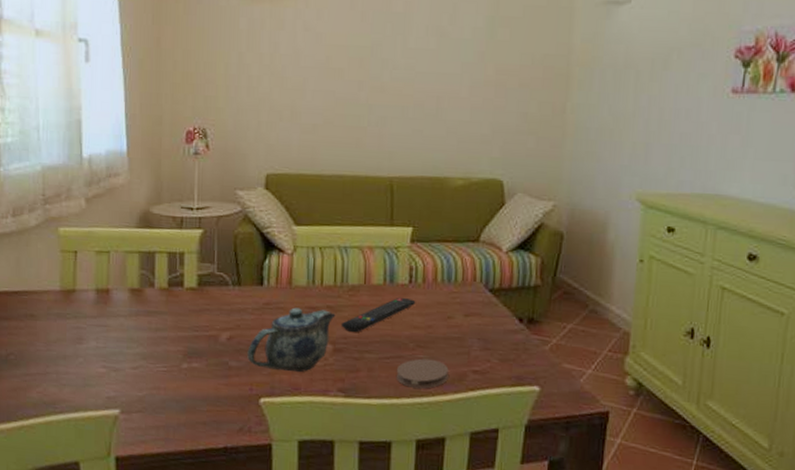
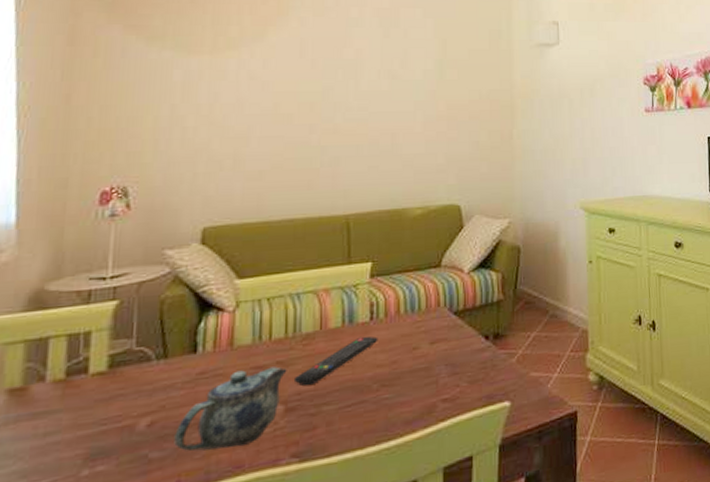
coaster: present [396,358,449,389] -> none [359,396,417,434]

